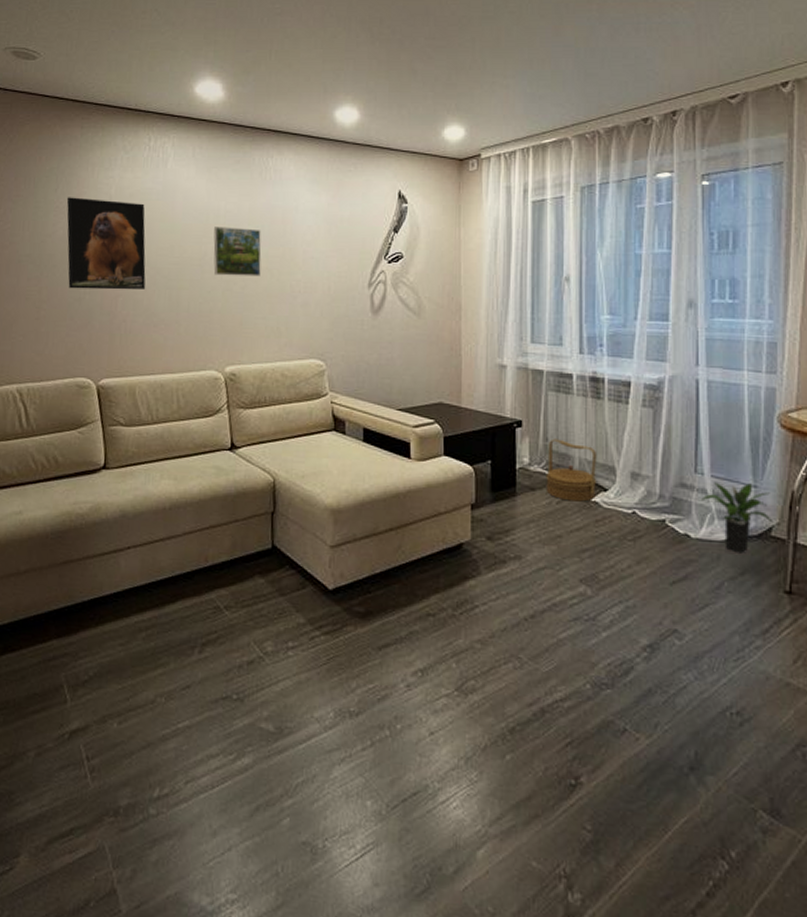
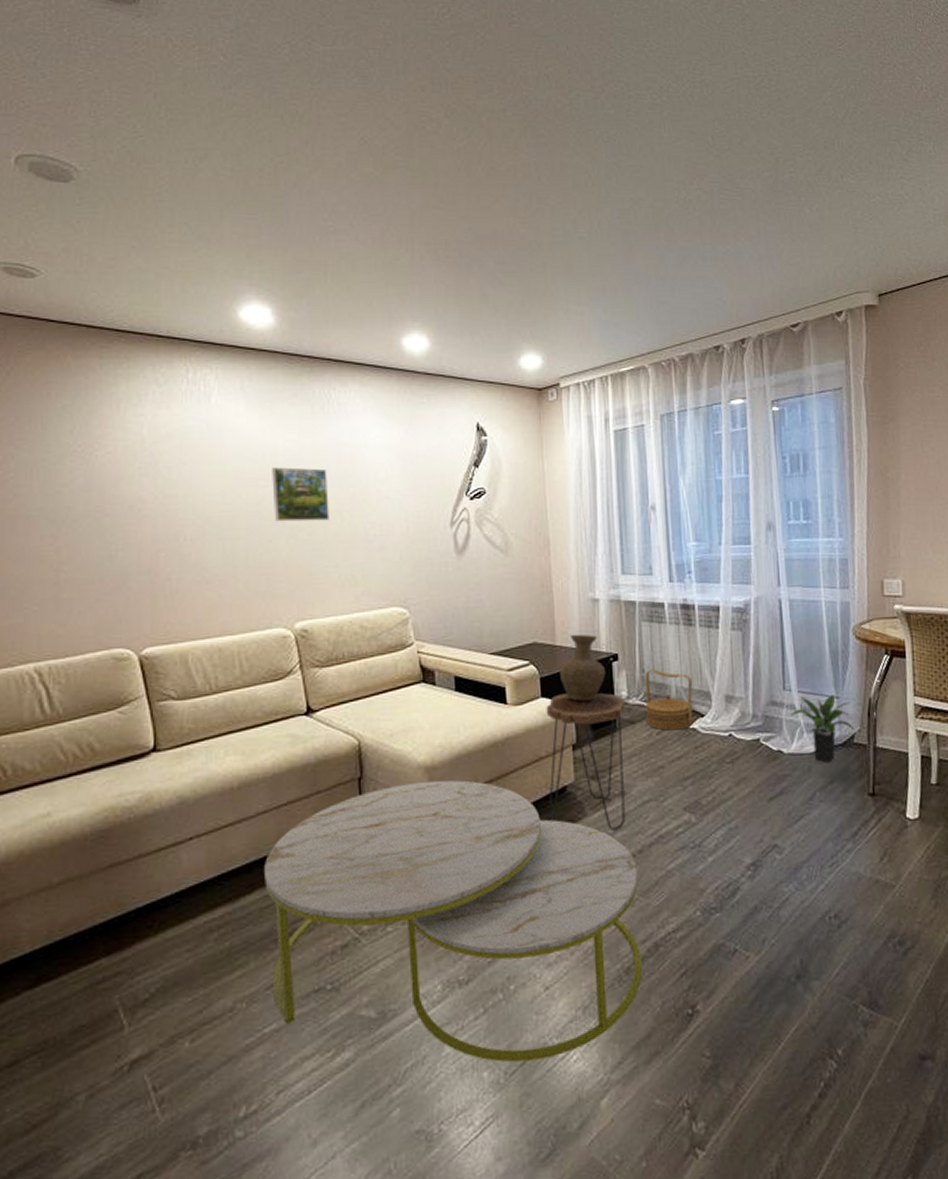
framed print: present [66,197,146,290] -> none [86,439,194,546]
coffee table: none [186,522,528,800] -> present [265,780,642,1063]
side table: none [443,454,527,592] -> present [546,693,626,831]
vase: none [463,397,509,463] -> present [560,634,606,701]

